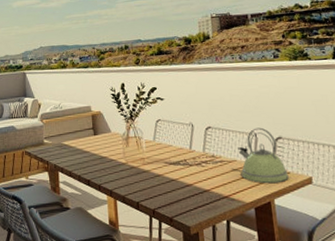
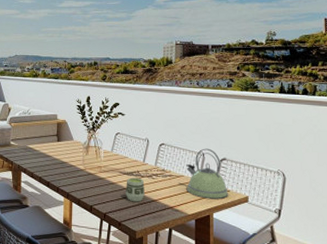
cup: none [173,167,195,194] -> present [126,177,145,202]

